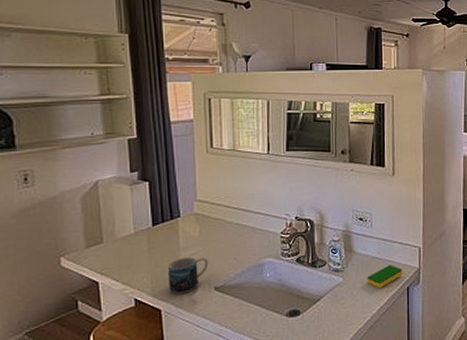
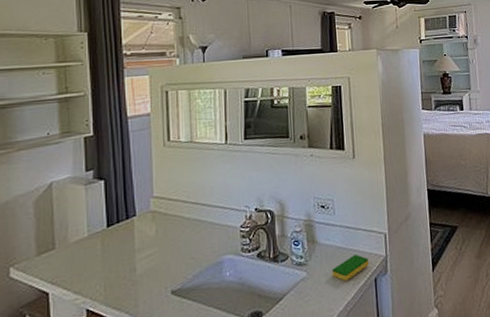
mug: present [167,257,208,294] -> none [122,258,165,302]

